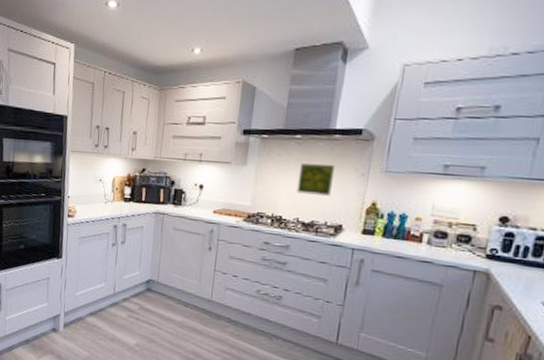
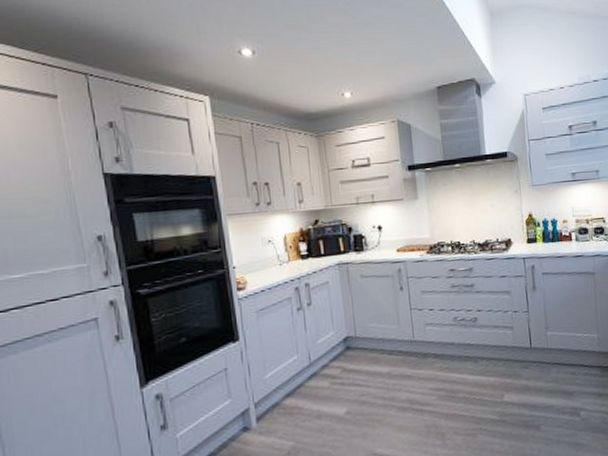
decorative tile: present [296,163,336,196] -> none [465,186,495,217]

